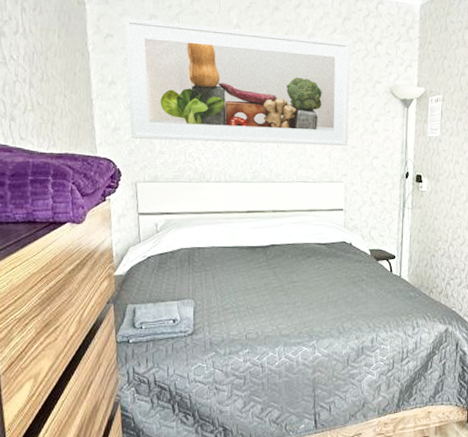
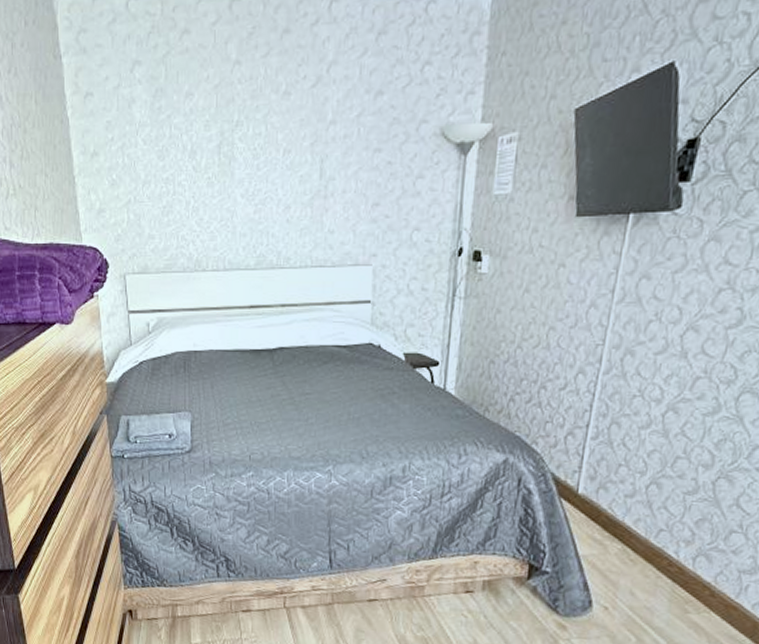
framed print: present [124,17,350,146] -> none [104,66,386,221]

